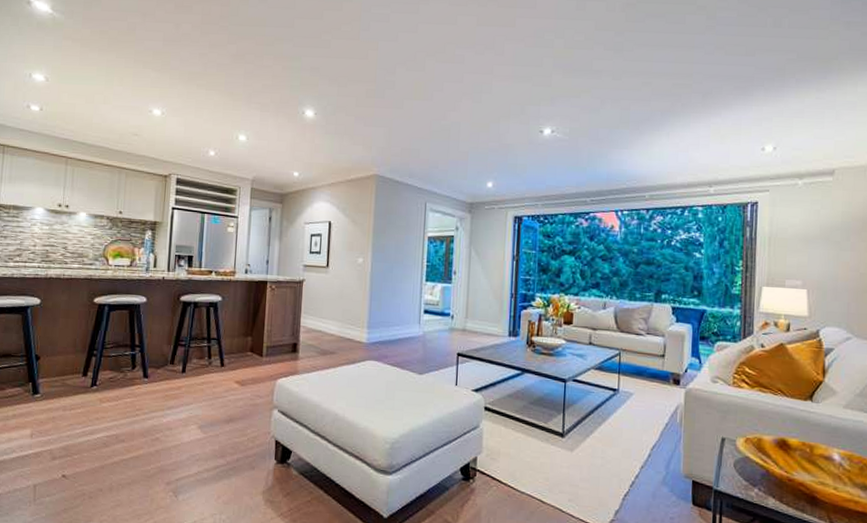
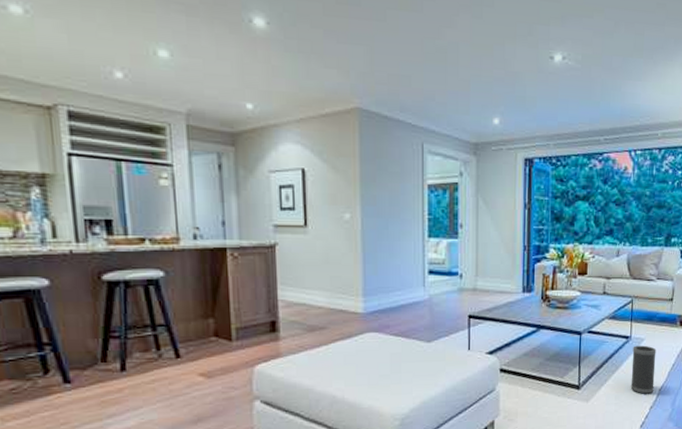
speaker: none [618,399,647,452] -> present [630,345,657,394]

